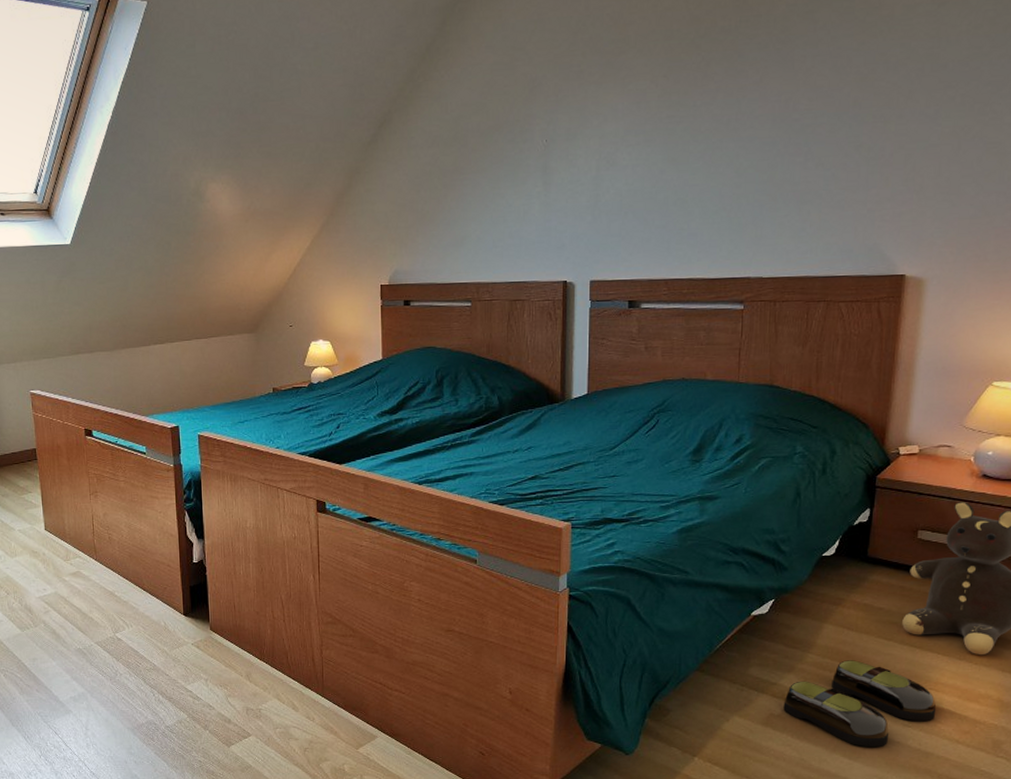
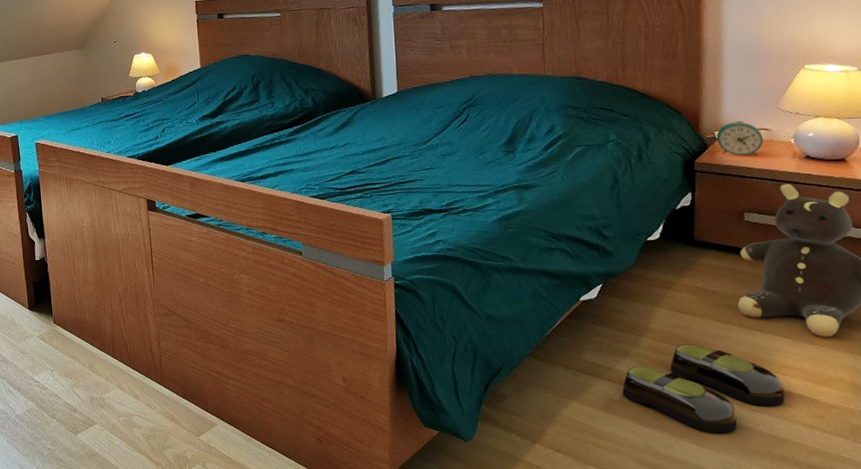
alarm clock: none [900,436,945,473] -> present [716,120,764,156]

